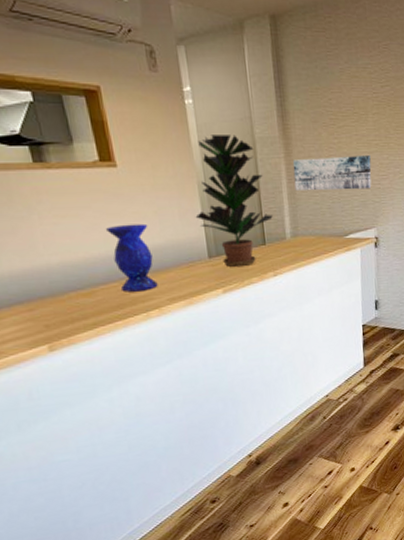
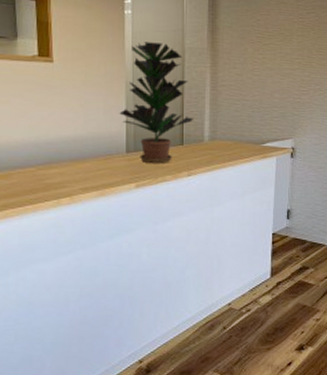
vase: present [106,223,158,292] -> none [33,114,73,178]
wall art: present [292,155,372,191] -> none [217,70,293,102]

